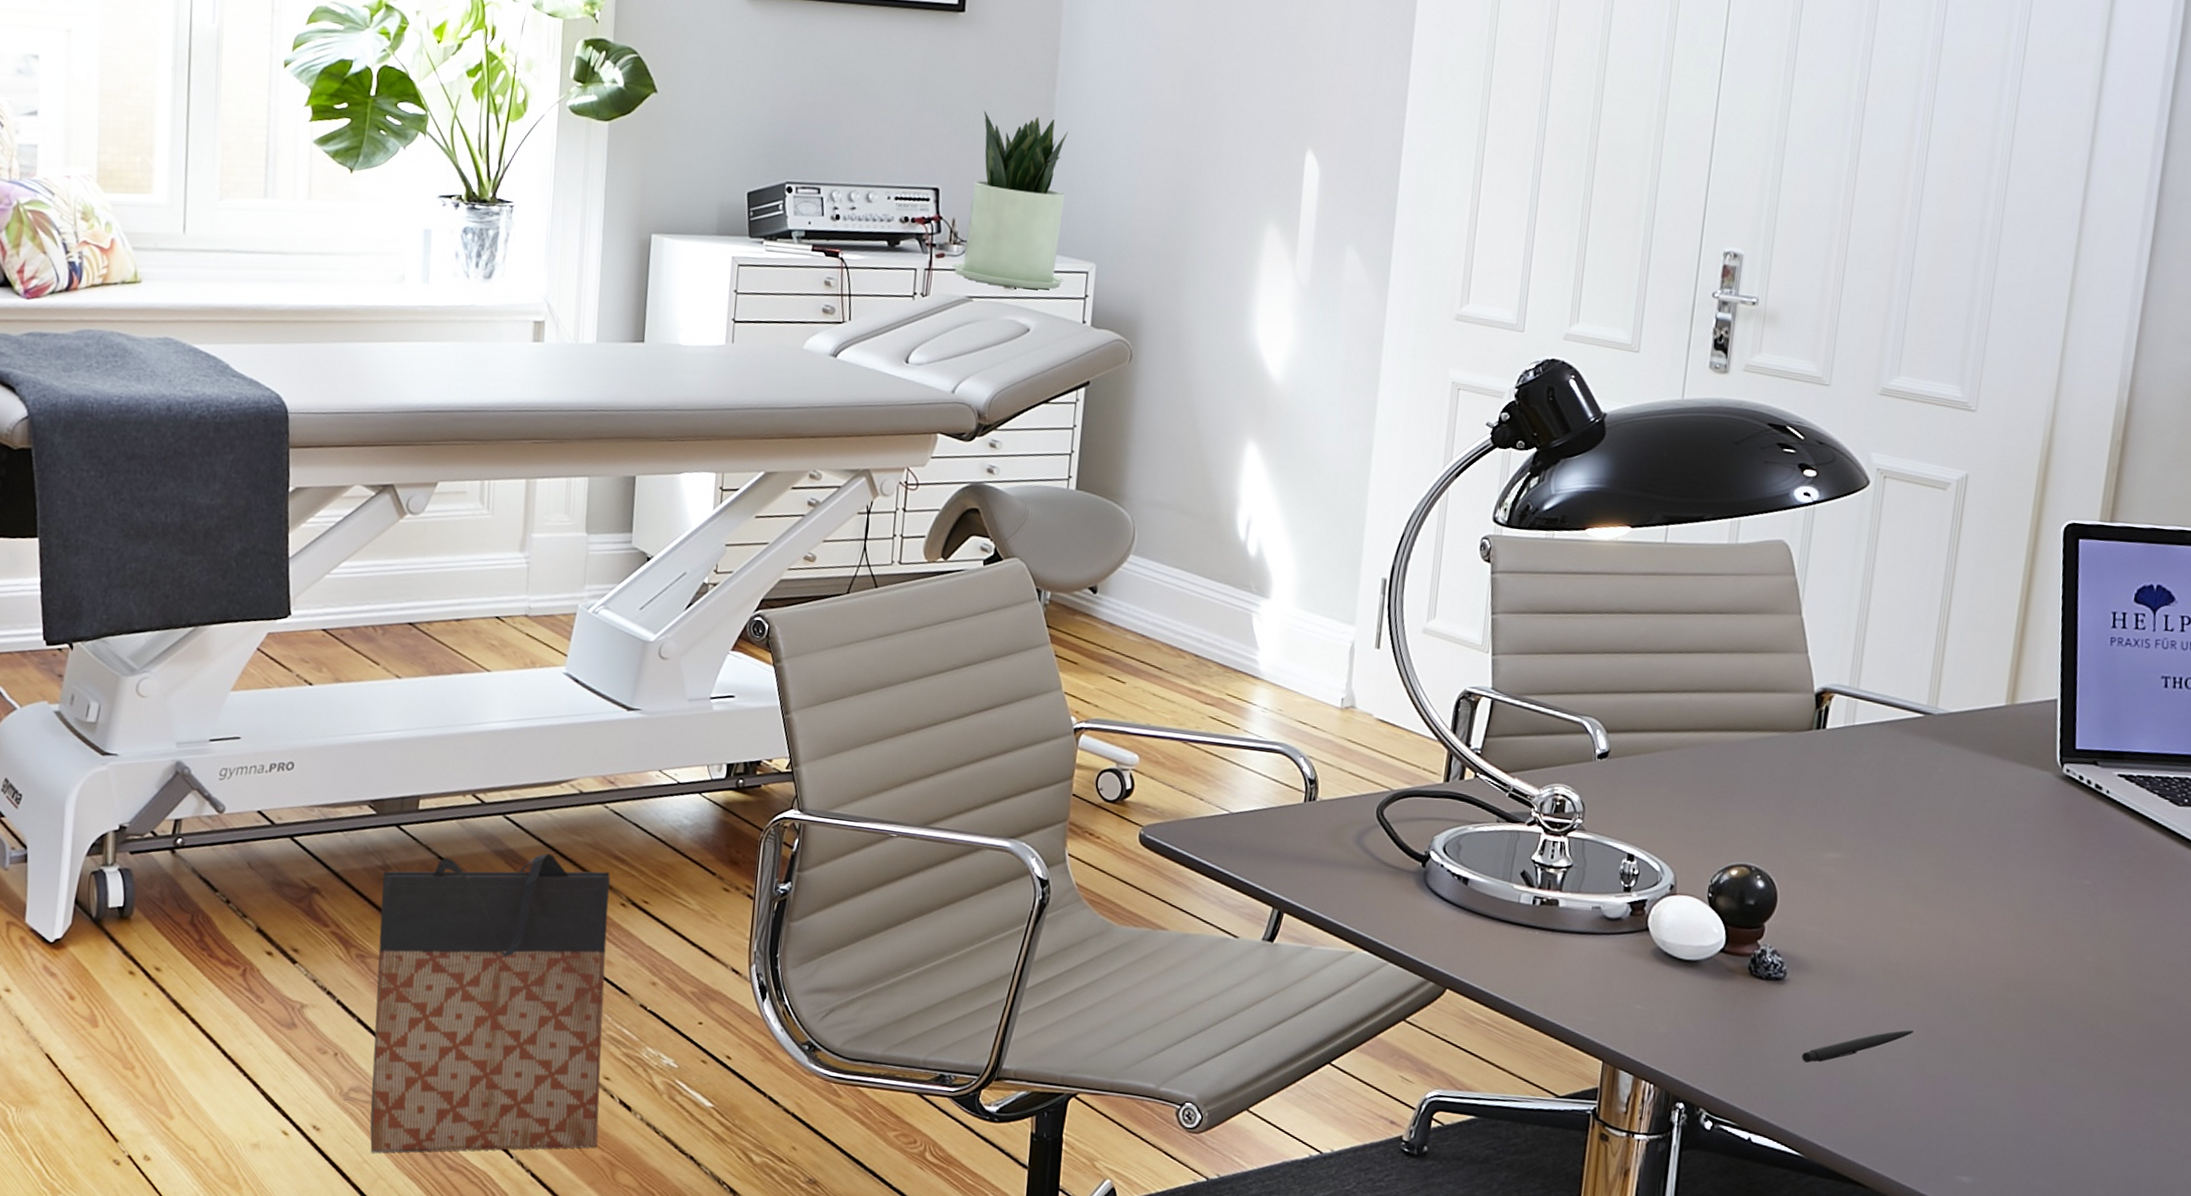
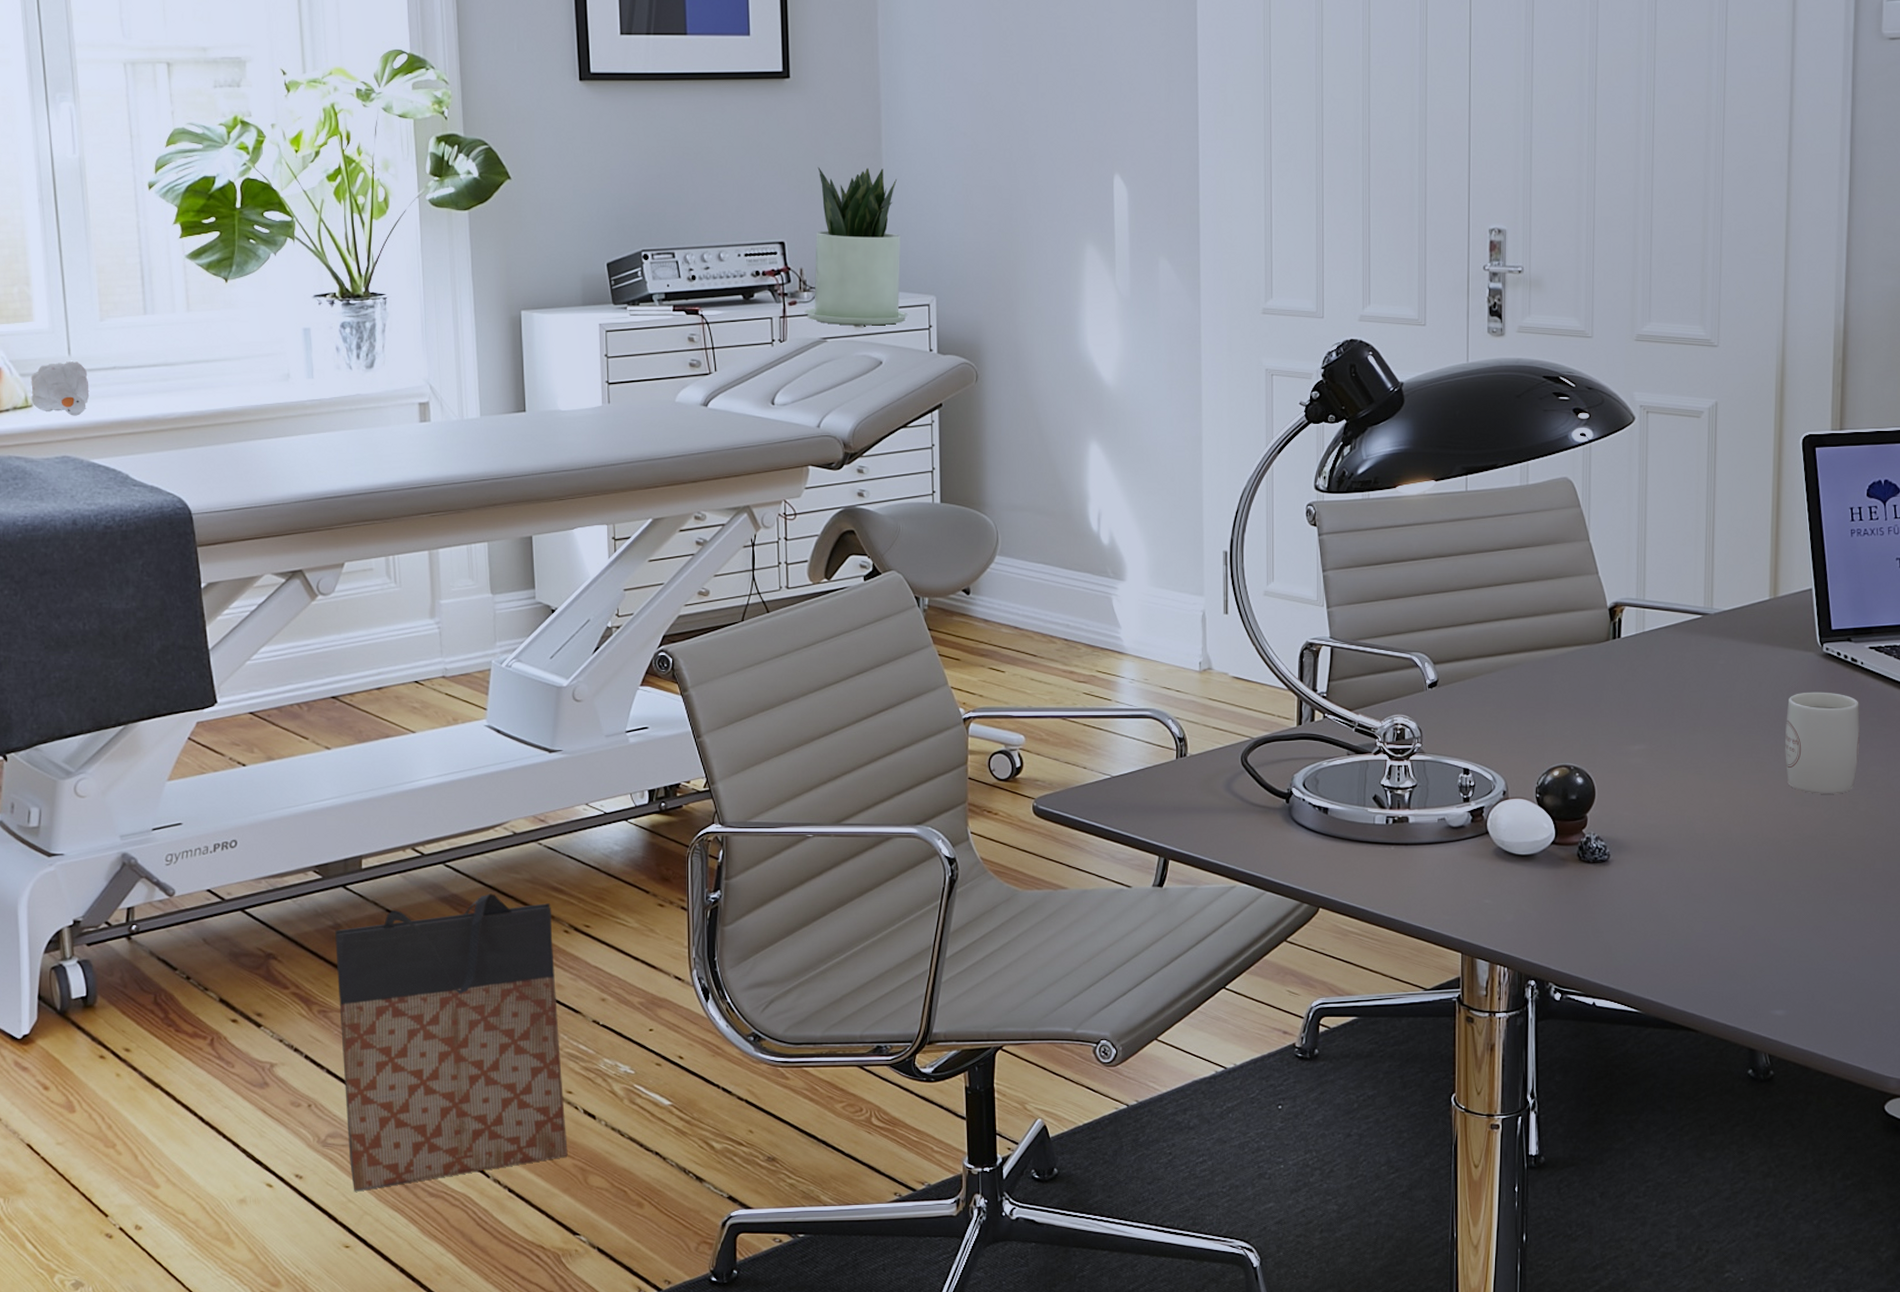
decorative figurine: none [140,239,201,297] -> present [30,361,90,416]
pen: present [1802,1030,1913,1063] -> none [1631,891,1722,930]
mug: none [2003,817,2100,939] -> present [1784,692,1861,794]

